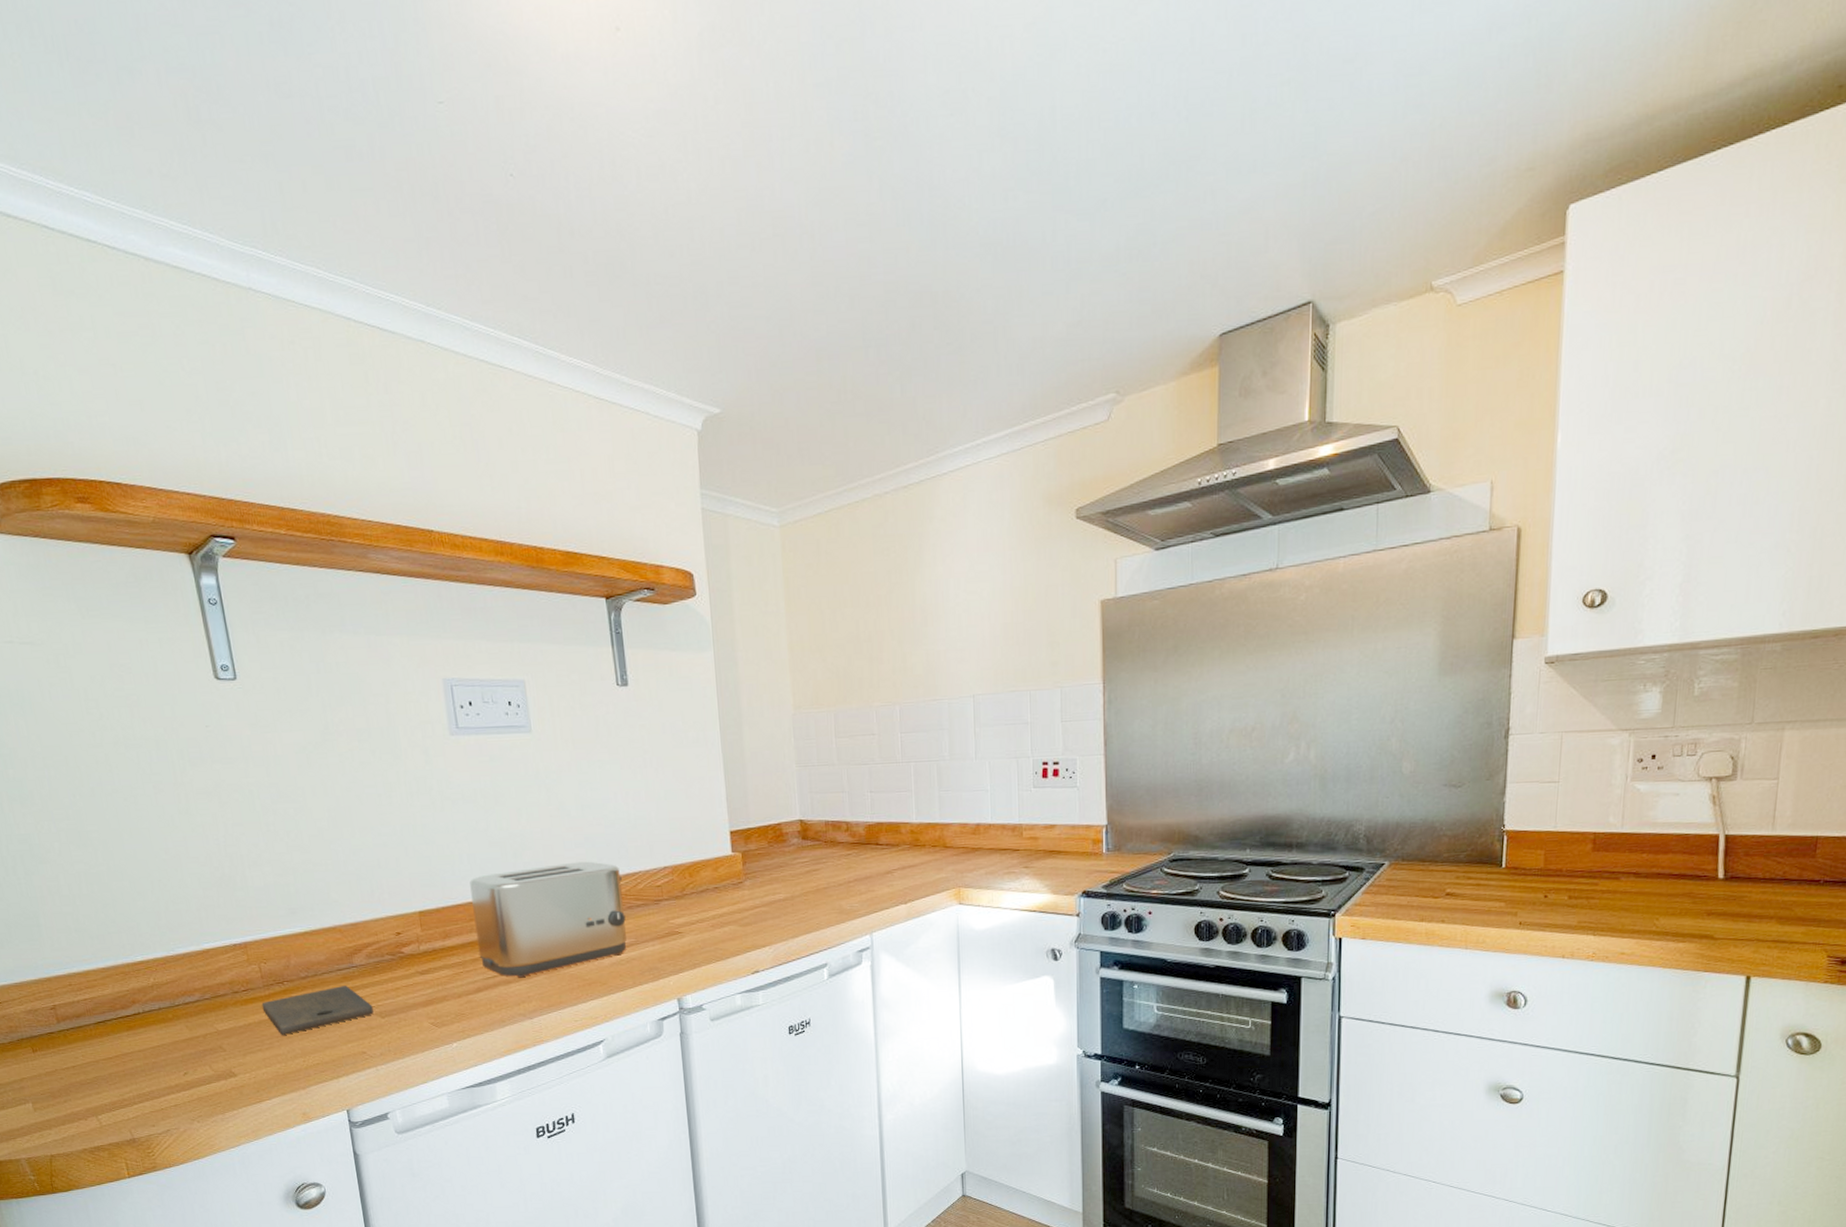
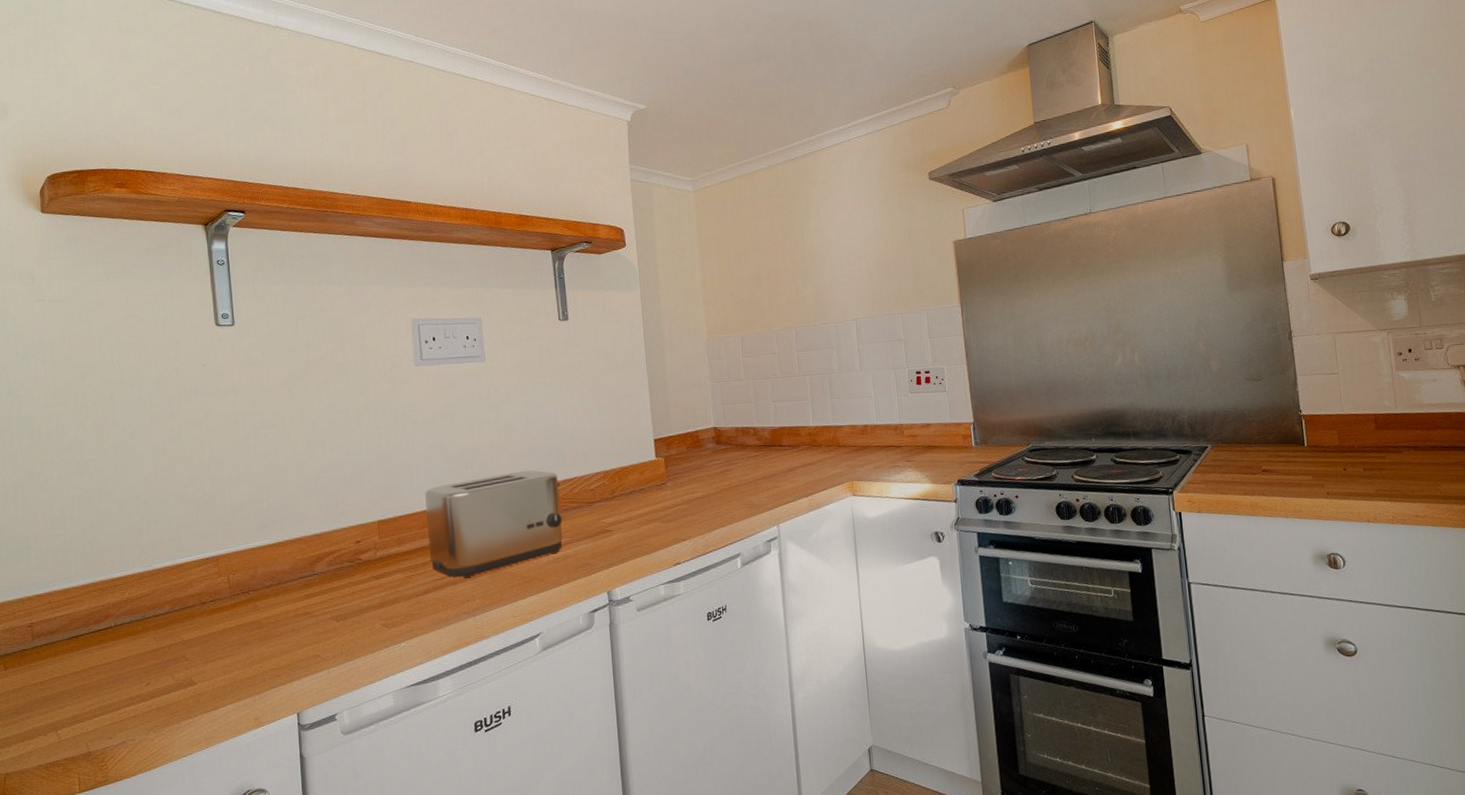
cutting board: present [261,986,374,1035] -> none [226,592,330,642]

